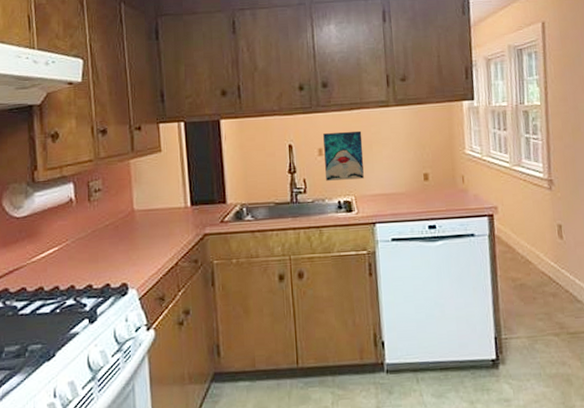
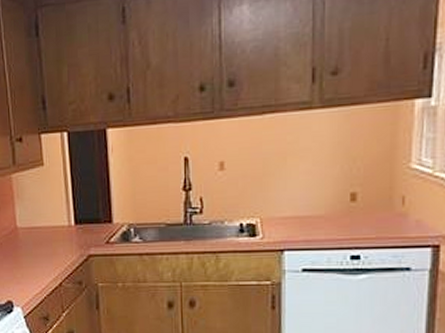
wall art: present [323,130,364,181] -> none [226,139,275,200]

